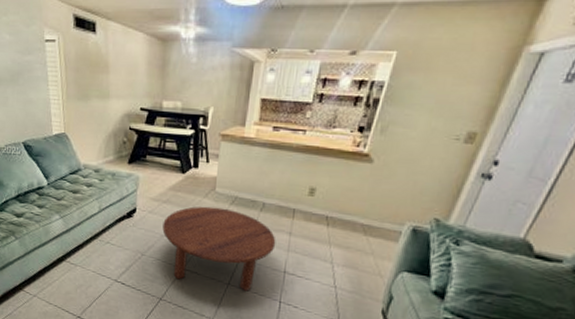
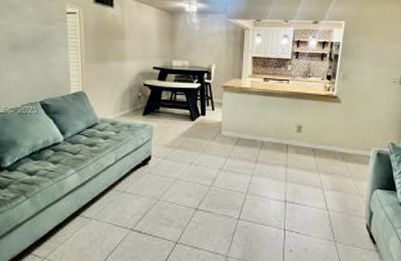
coffee table: present [162,206,276,291] -> none [176,148,276,224]

